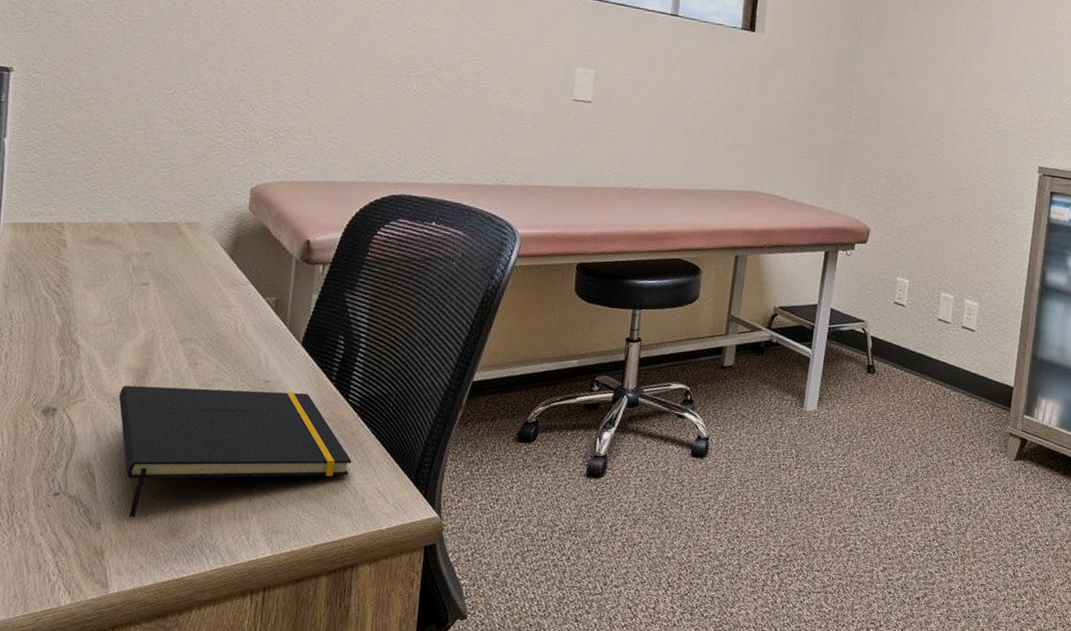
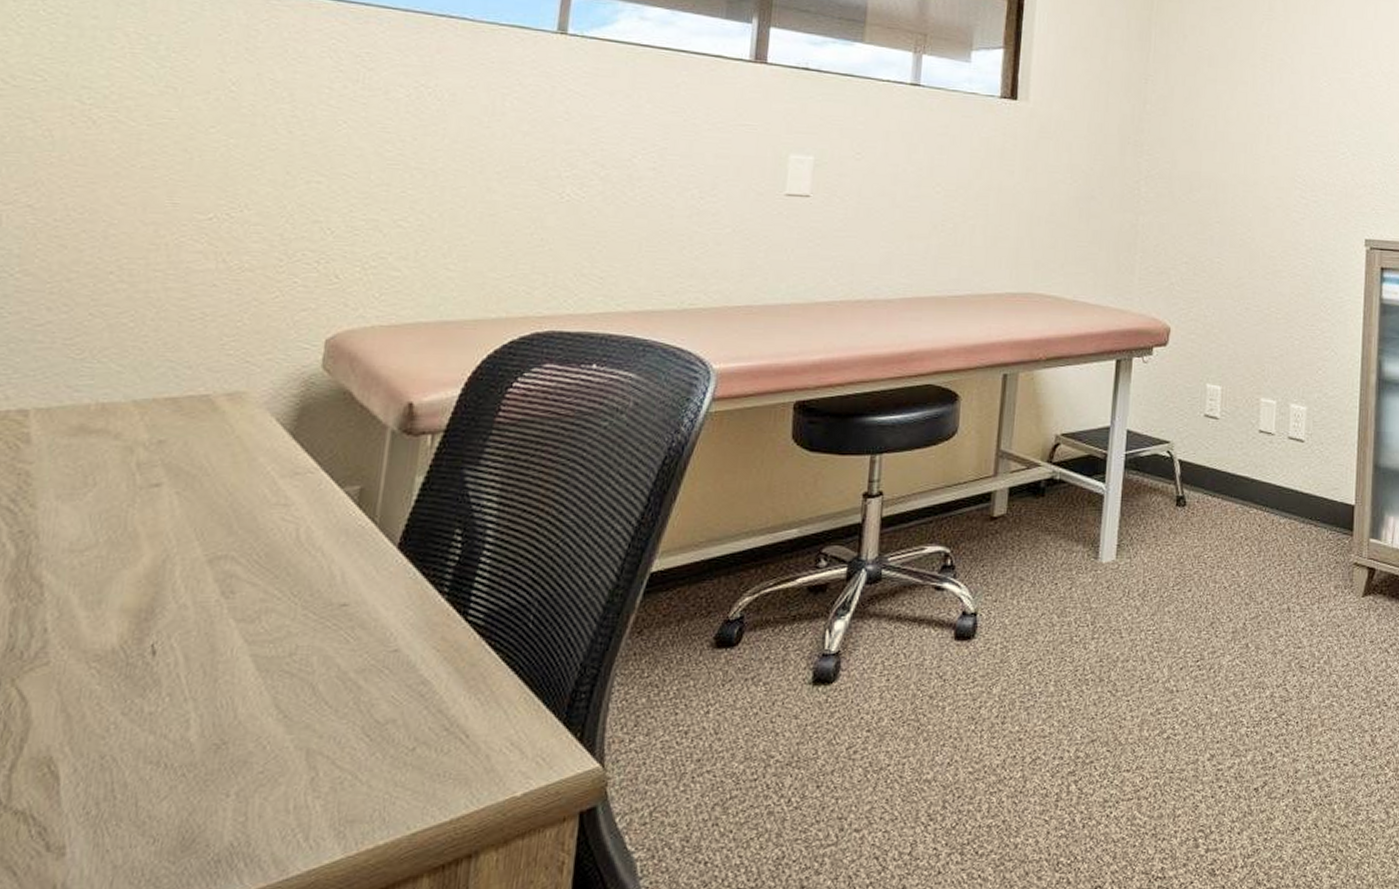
notepad: present [119,385,352,518] -> none [105,615,472,832]

